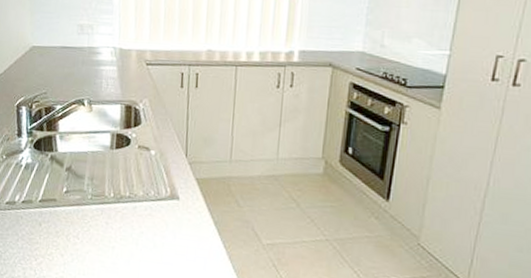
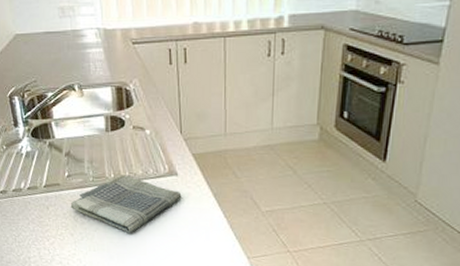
dish towel: none [64,195,182,258] -> present [70,175,182,233]

